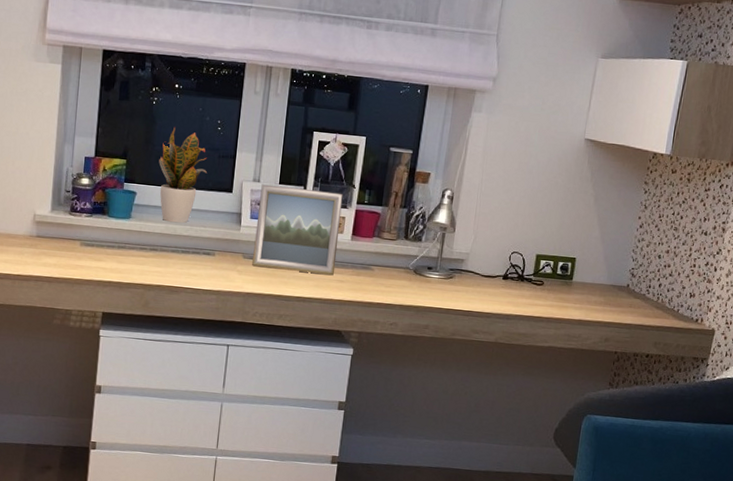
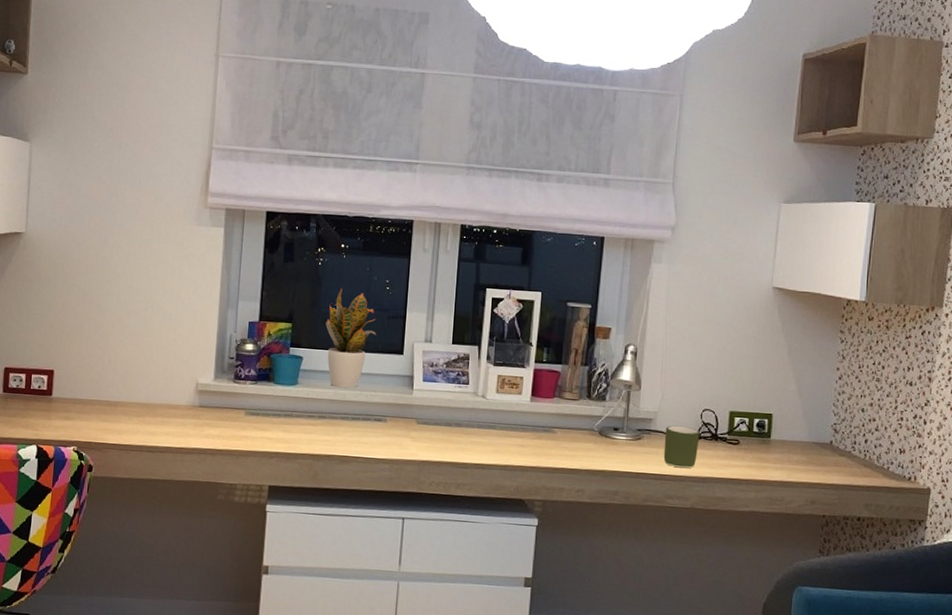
picture frame: present [252,184,344,275] -> none [426,344,520,439]
mug: none [472,266,508,307] -> present [663,425,700,469]

